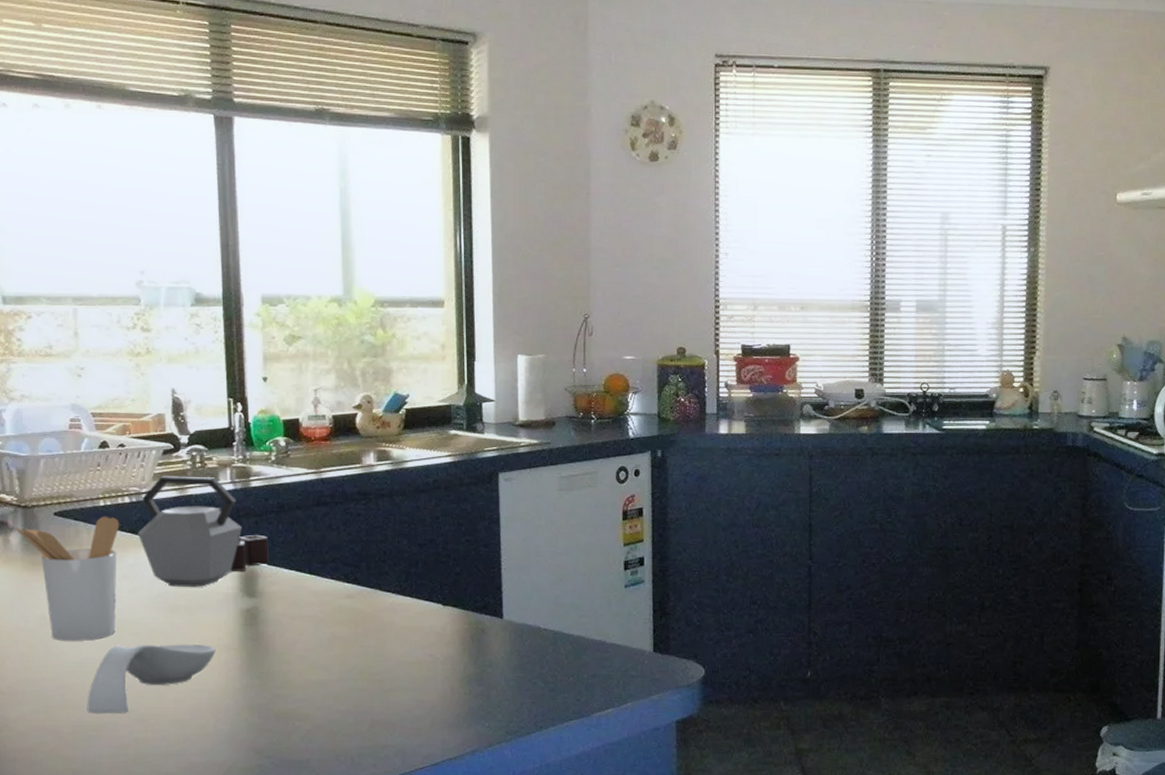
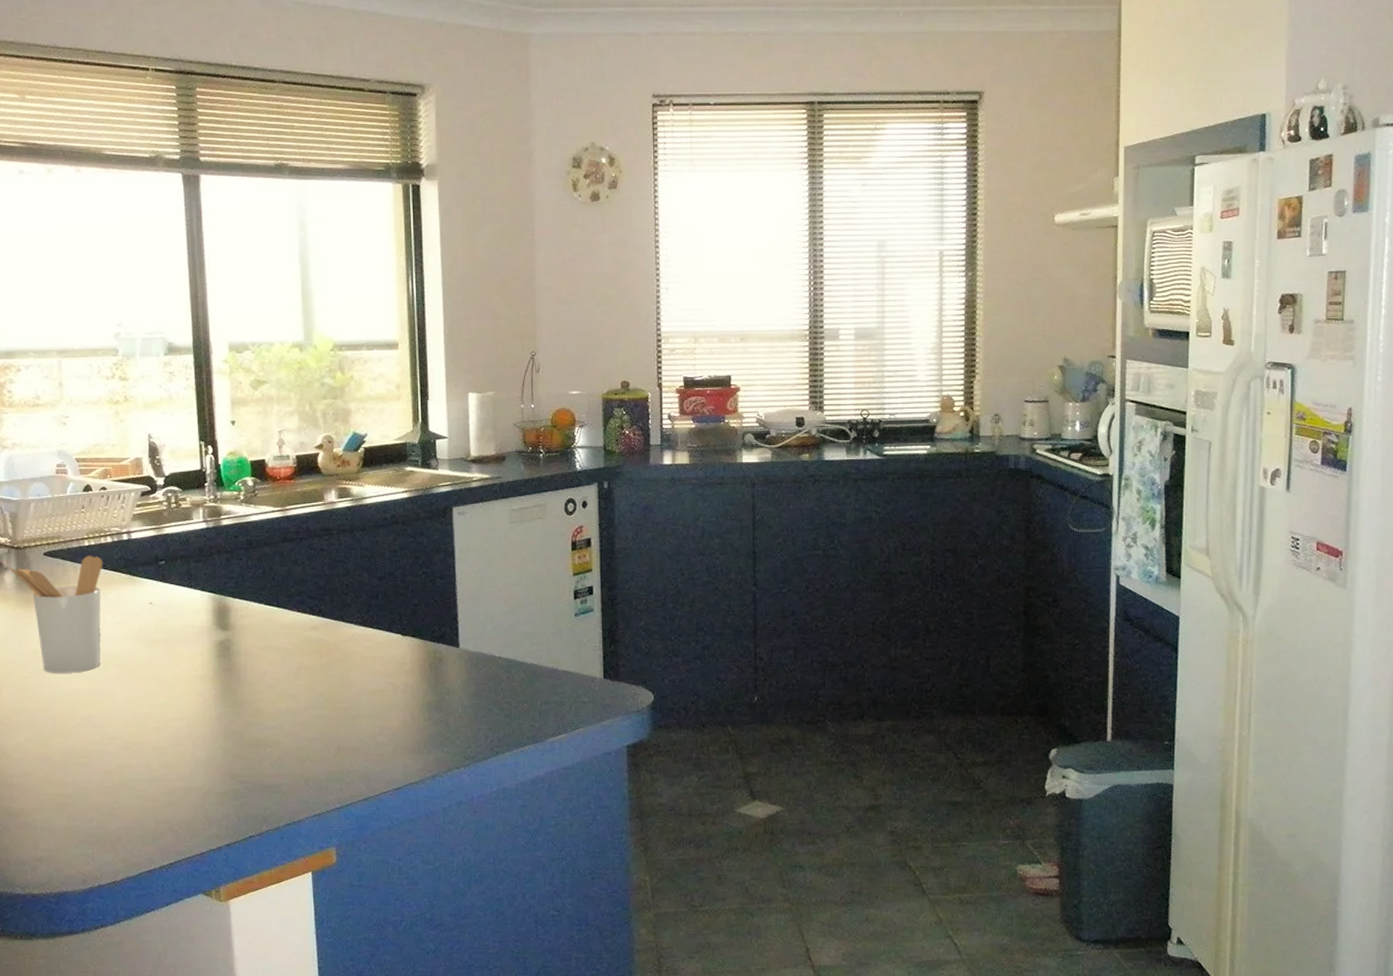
spoon rest: present [87,644,216,714] -> none [76,675,193,742]
kettle: present [137,475,269,587] -> none [119,516,240,621]

